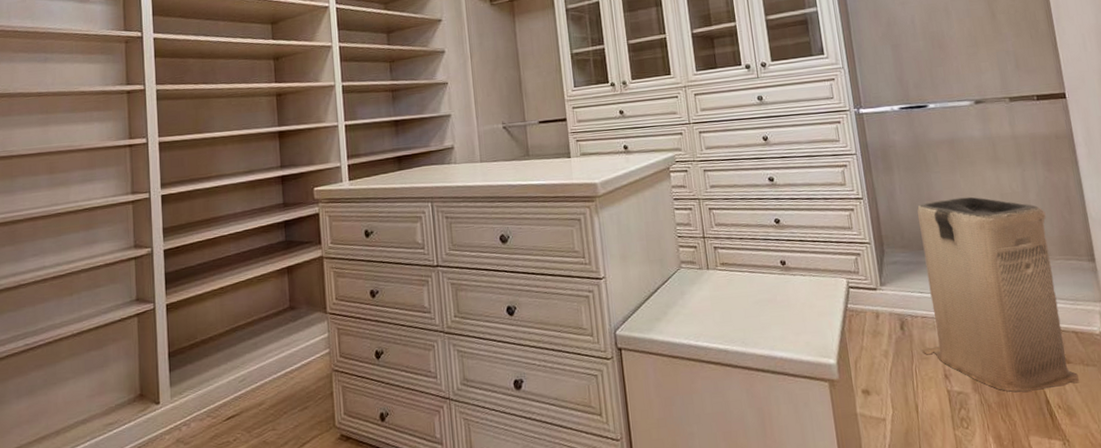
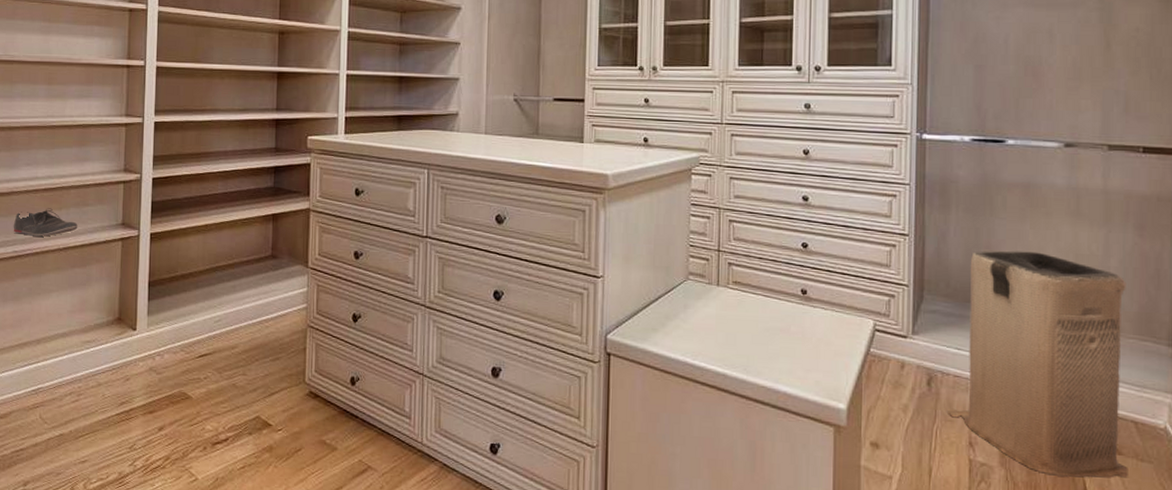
shoe: none [22,295,91,327] -> present [13,208,78,237]

